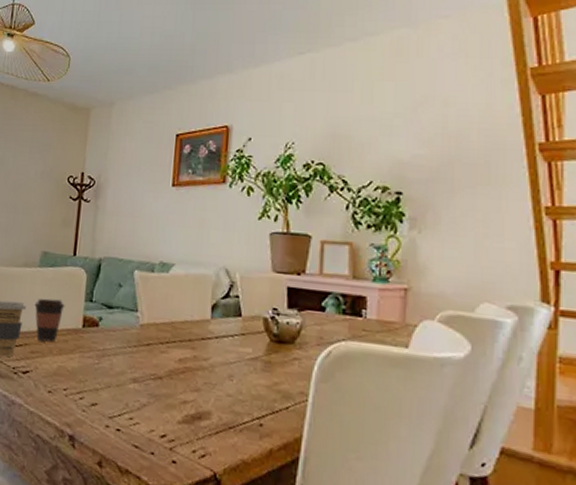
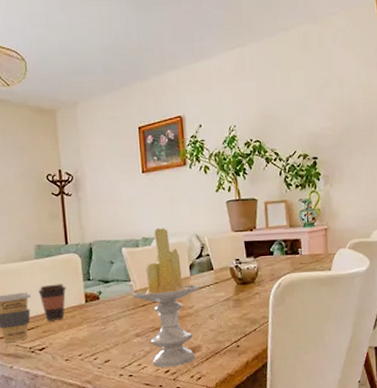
candle: none [137,253,222,433] -> present [133,228,201,368]

